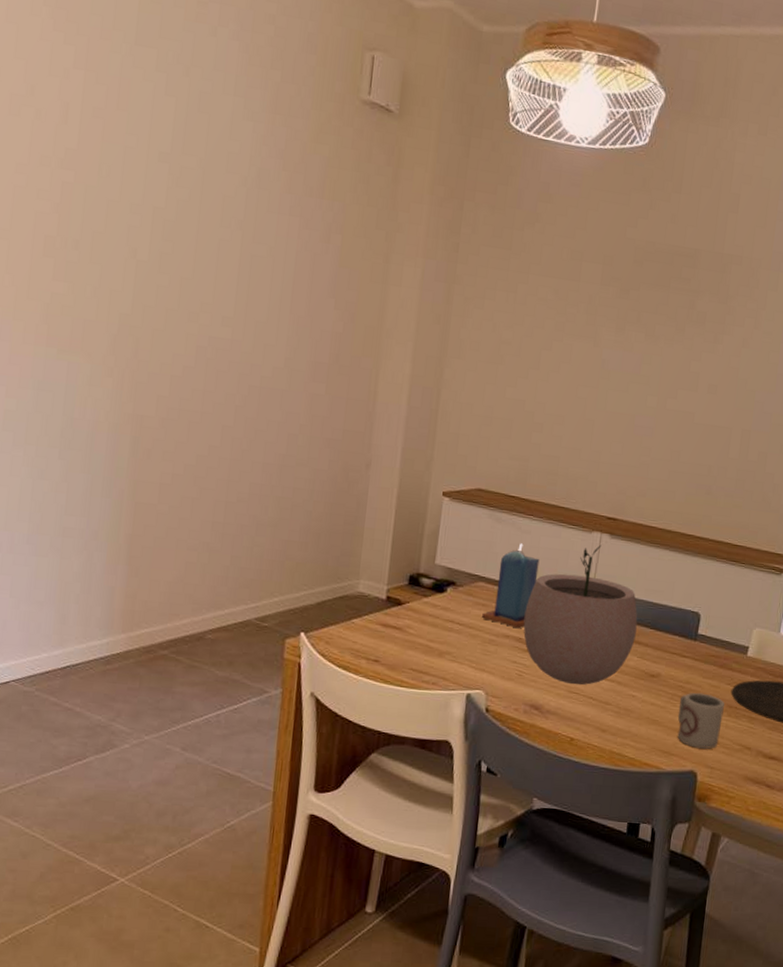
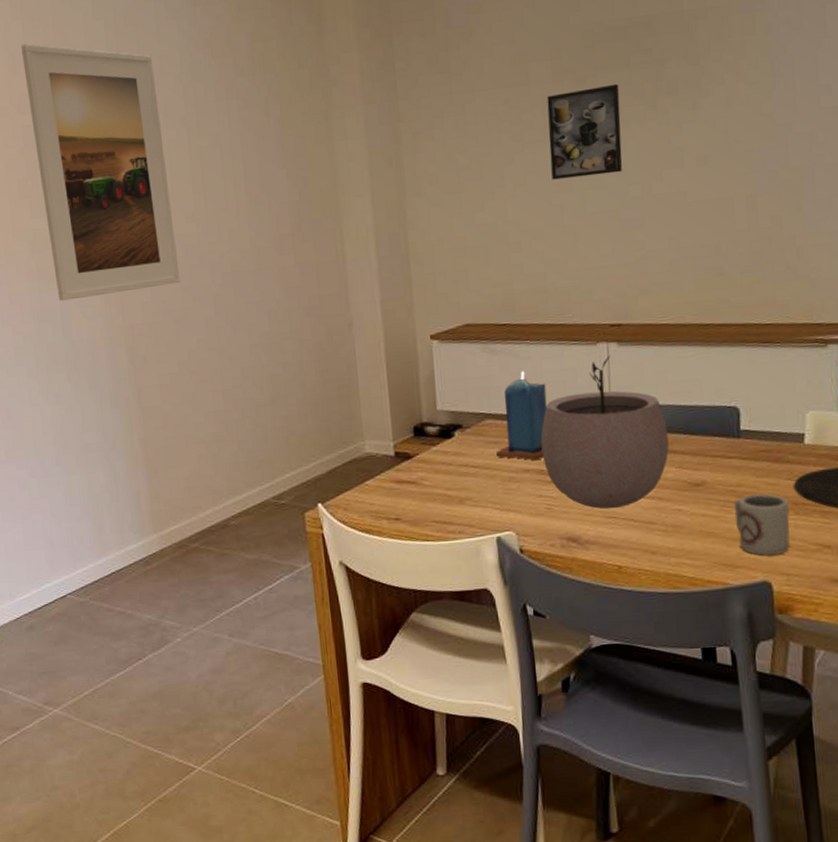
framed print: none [65,97,220,385] -> present [20,44,181,301]
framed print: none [582,296,656,382] -> present [547,83,623,180]

